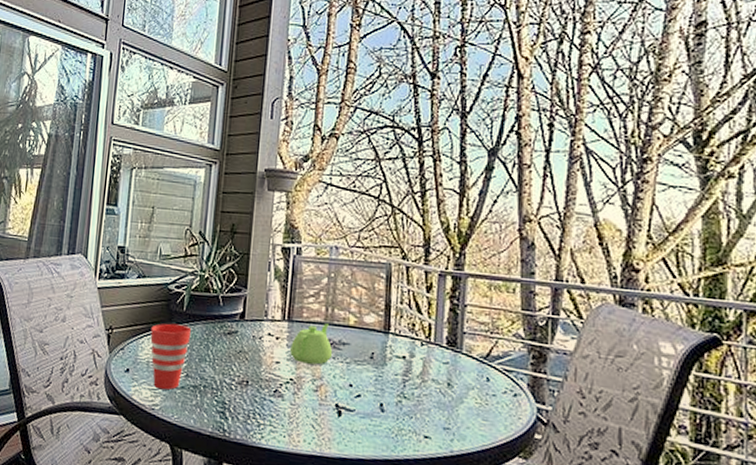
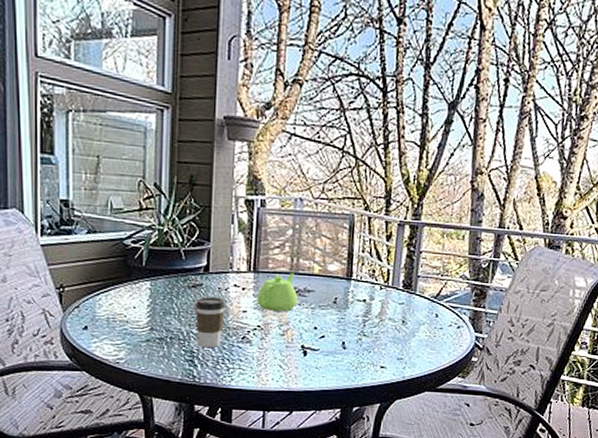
cup: present [150,323,191,390] -> none [108,279,152,344]
coffee cup: none [229,344,259,400] -> present [195,297,225,348]

